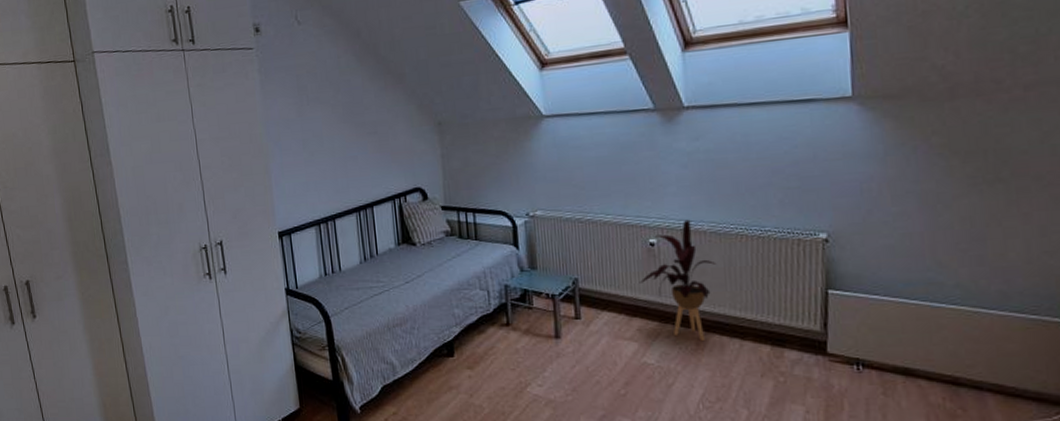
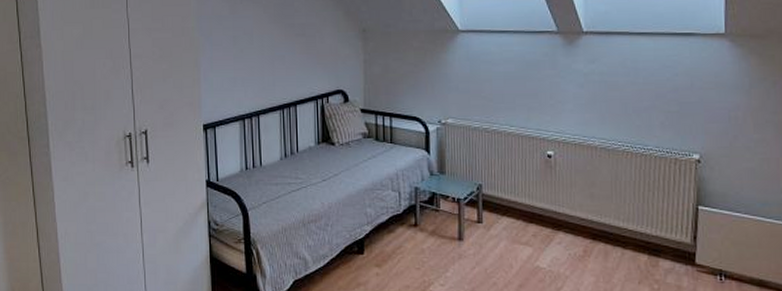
house plant: present [638,219,717,342] -> none [536,135,605,249]

